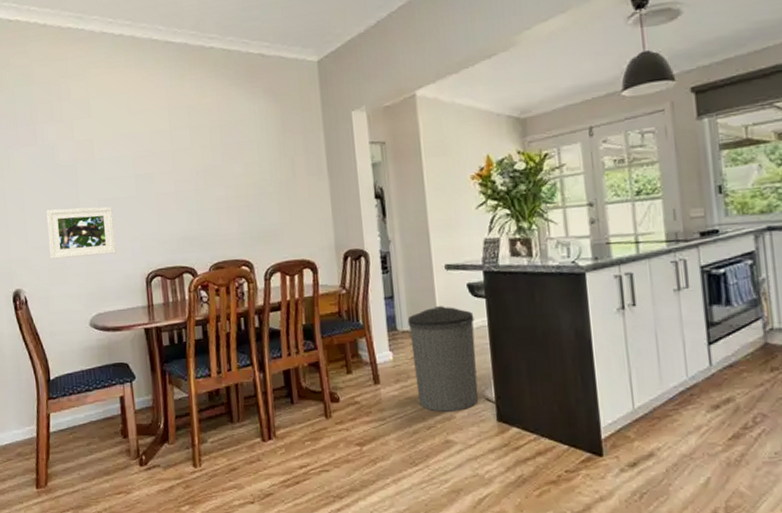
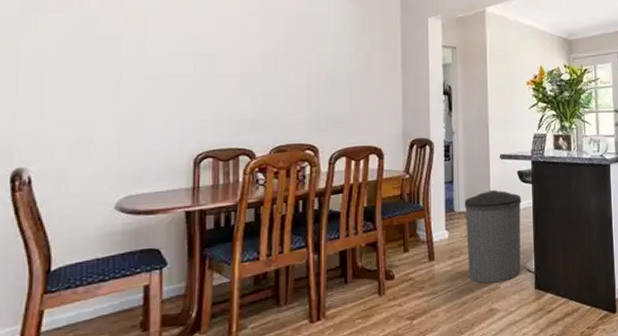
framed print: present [46,206,116,259] -> none [71,82,162,136]

